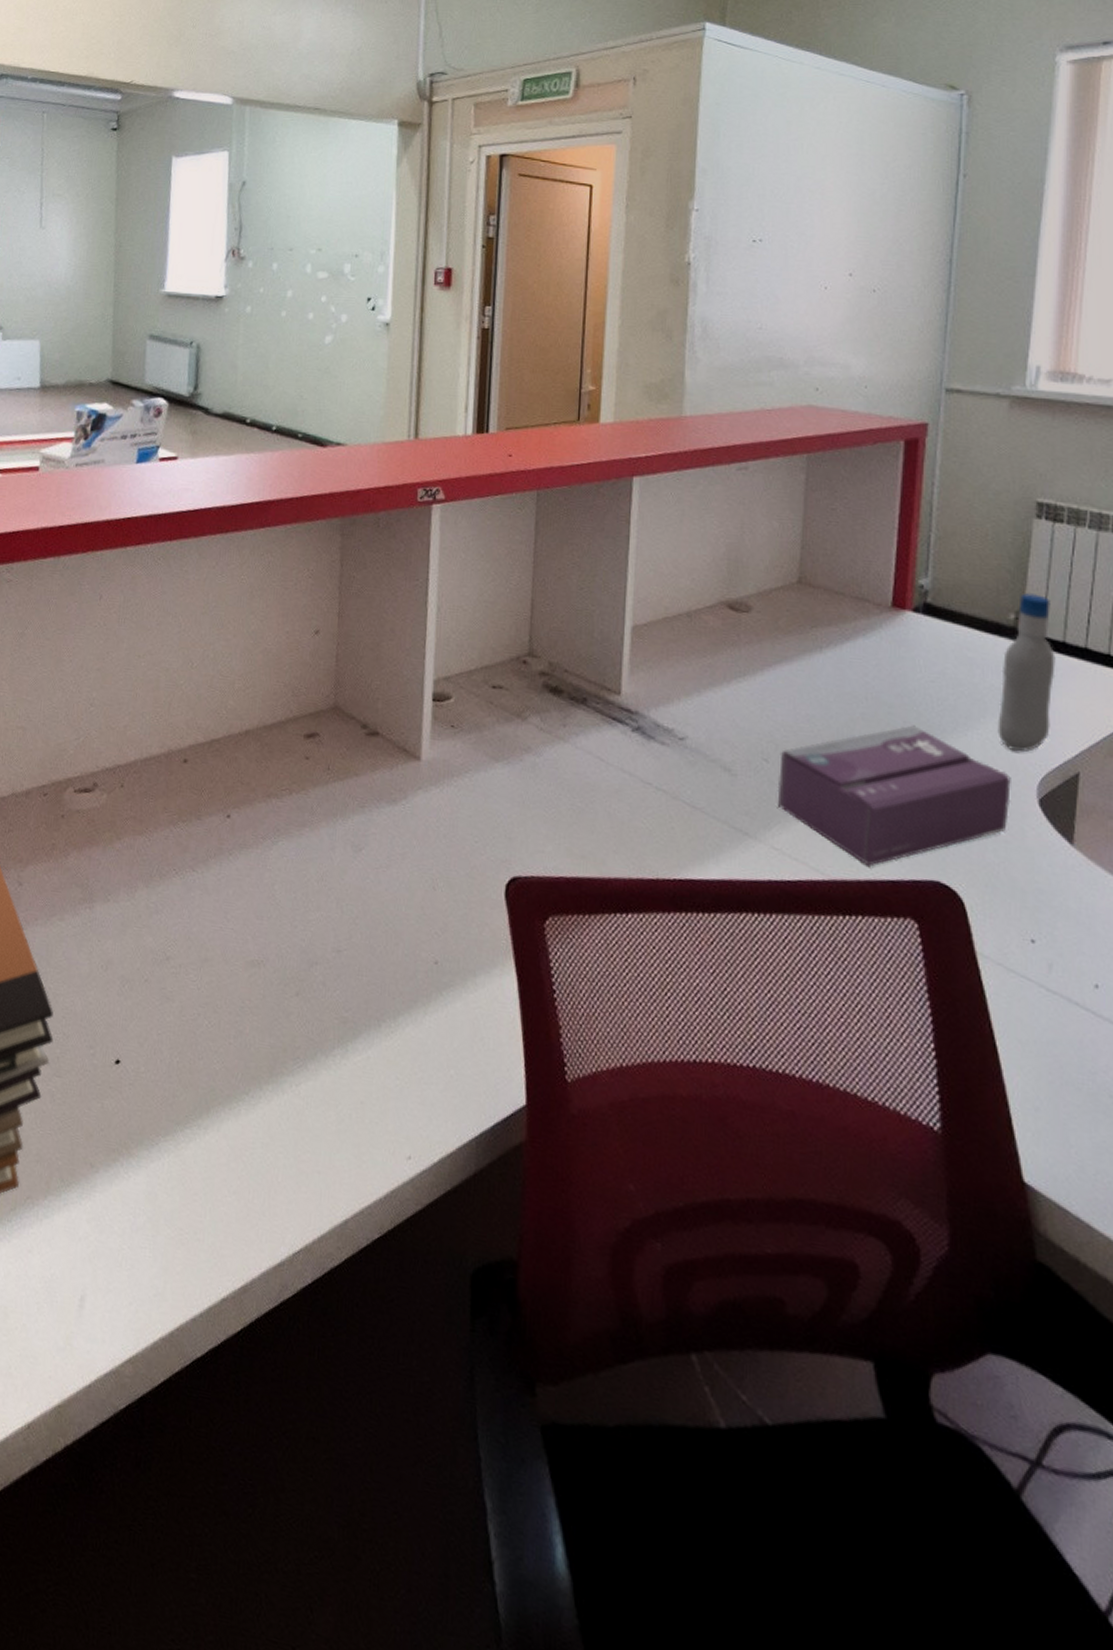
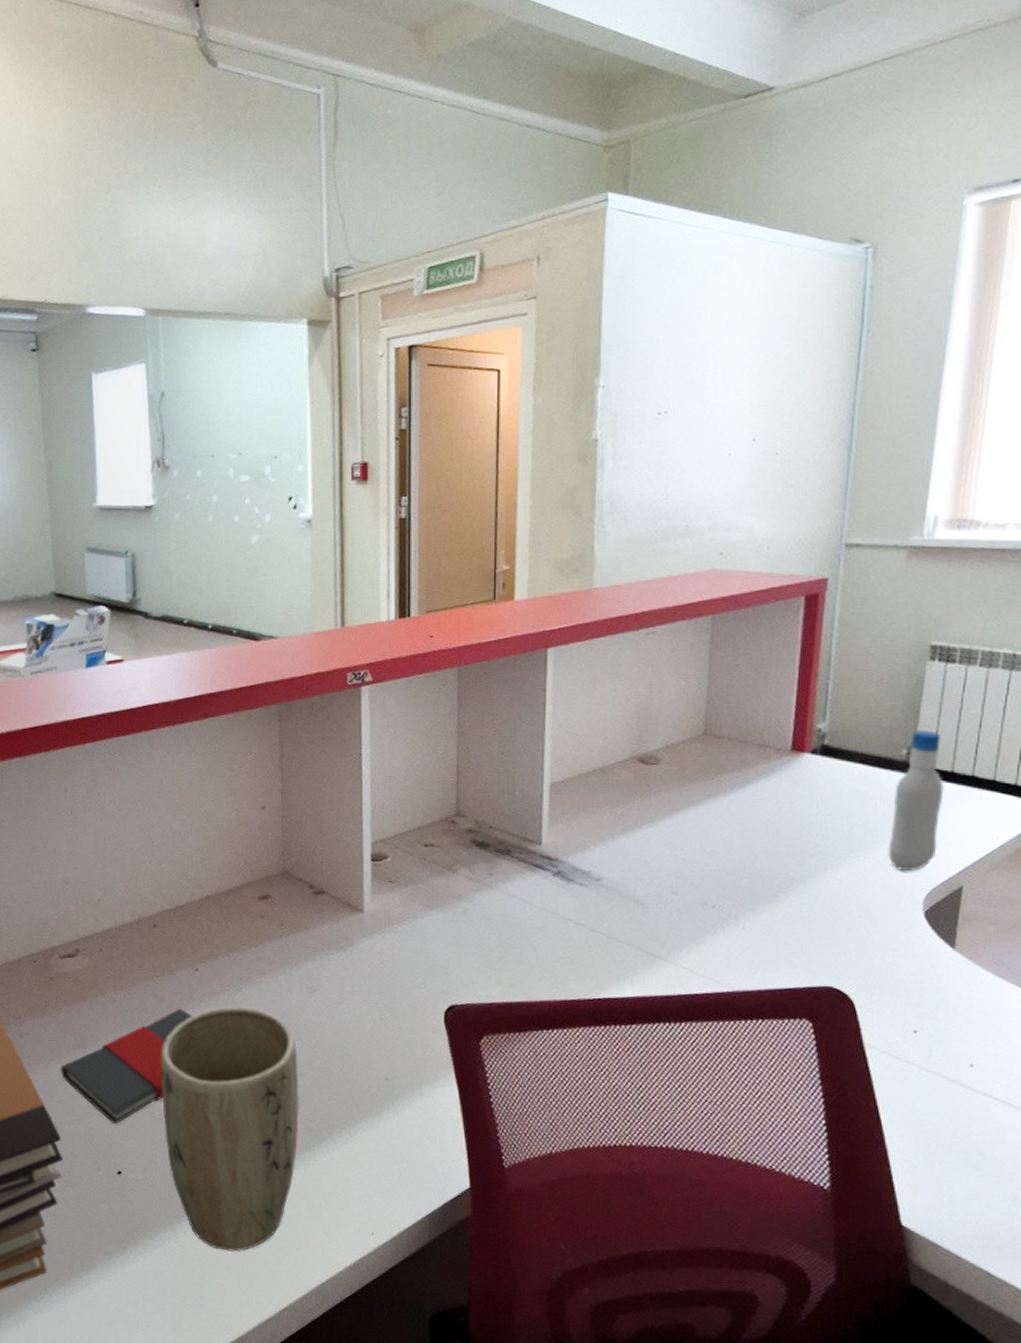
book: none [61,861,220,1001] -> present [60,1008,193,1125]
plant pot: none [175,863,337,1172] -> present [161,1006,299,1252]
tissue box: present [777,725,1011,867] -> none [685,854,899,978]

